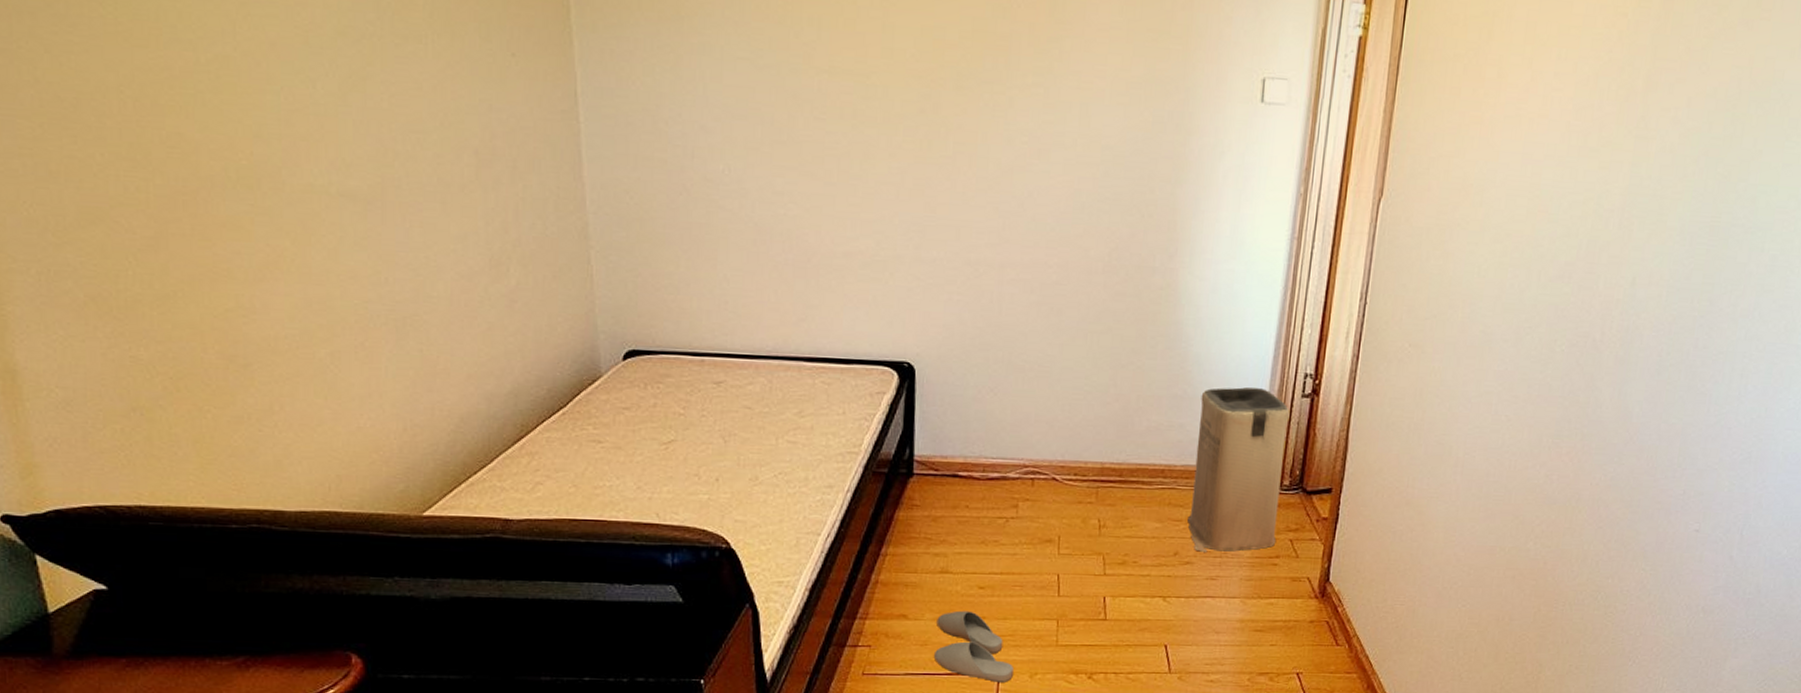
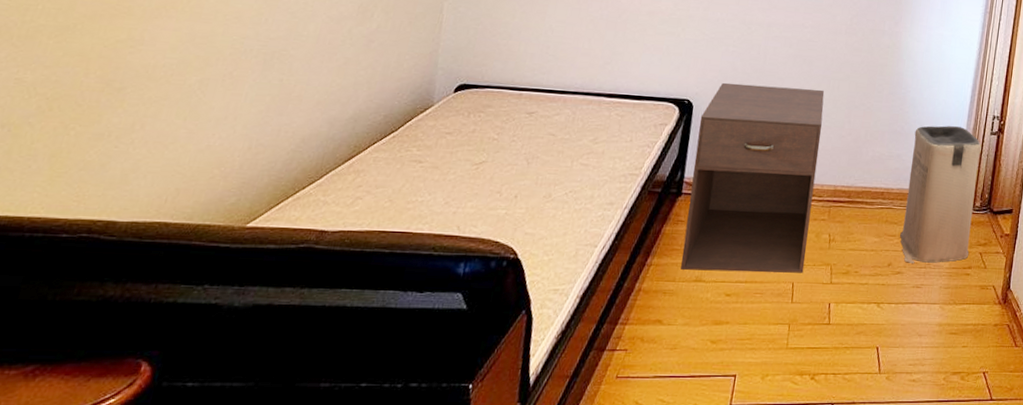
nightstand: none [921,340,1081,564] -> present [681,83,824,273]
slippers: present [933,610,1013,682] -> none [680,316,749,384]

